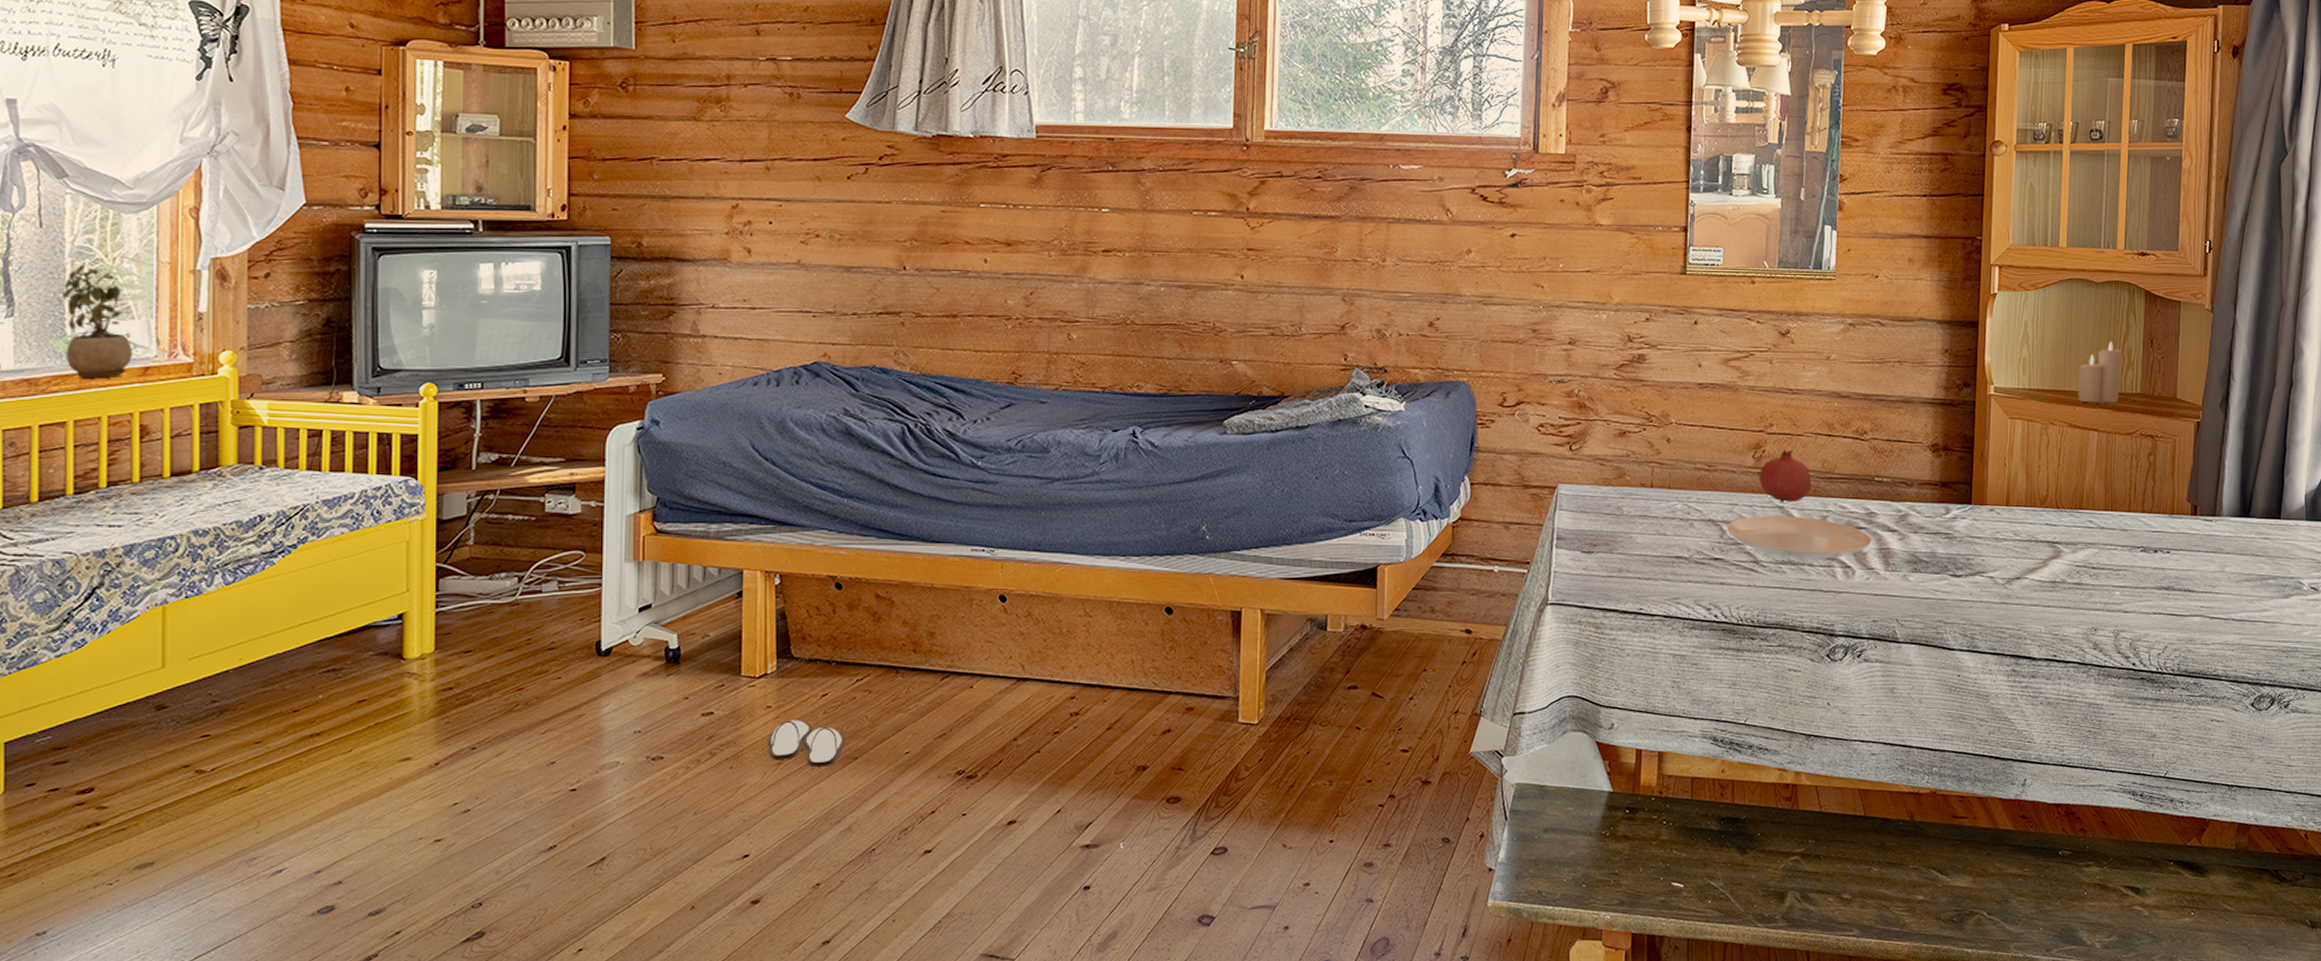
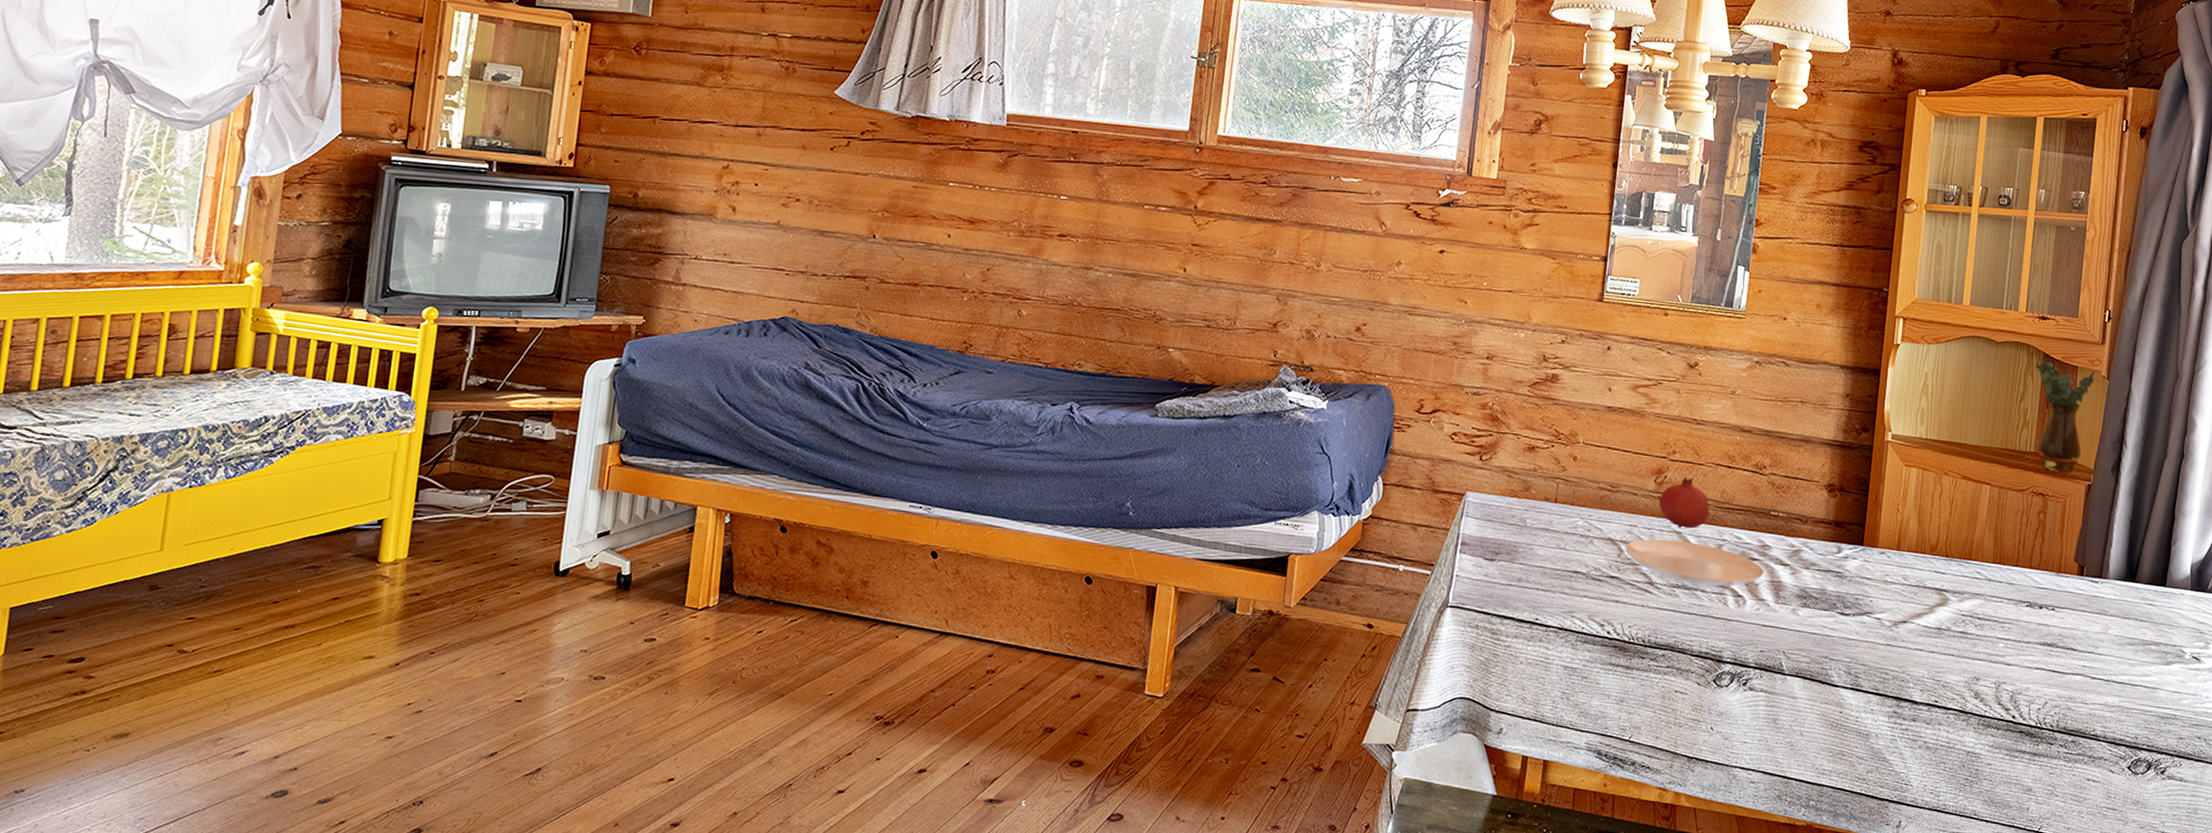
potted plant: present [62,264,132,379] -> none [111,172,171,279]
slippers: present [768,720,845,767] -> none [702,653,775,700]
candle: present [2077,342,2121,403] -> none [1972,400,2017,460]
vase: none [2137,291,2199,412] -> present [2035,353,2095,473]

